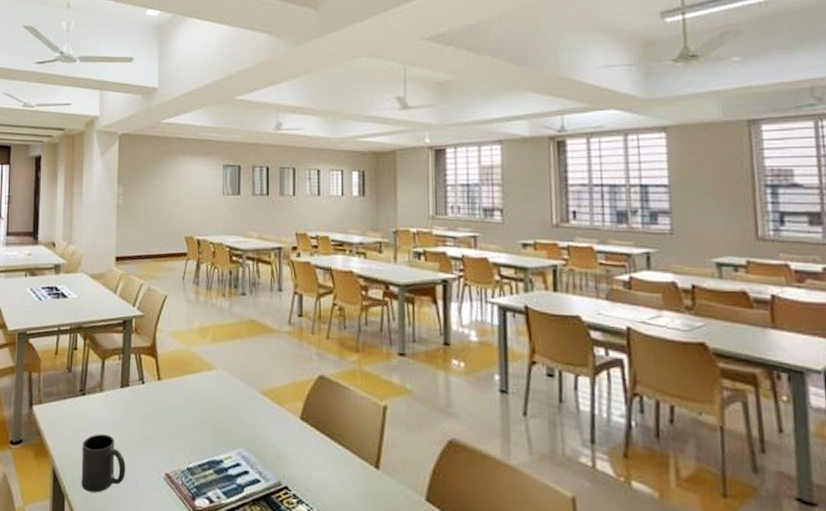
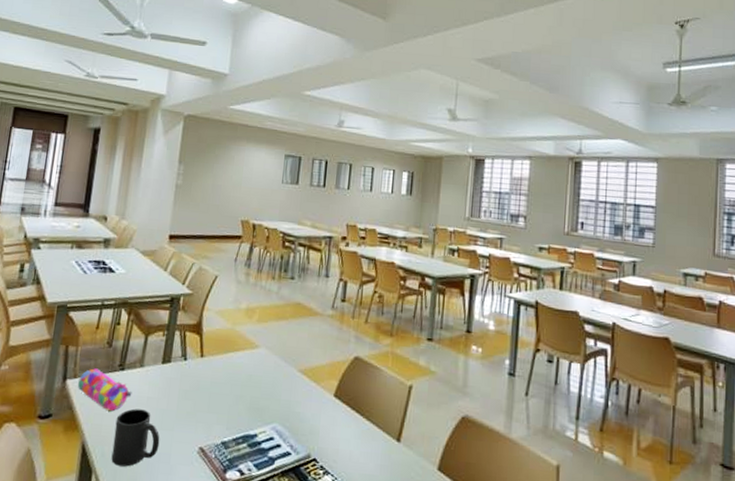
pencil case: none [44,394,95,437] -> present [78,368,132,412]

